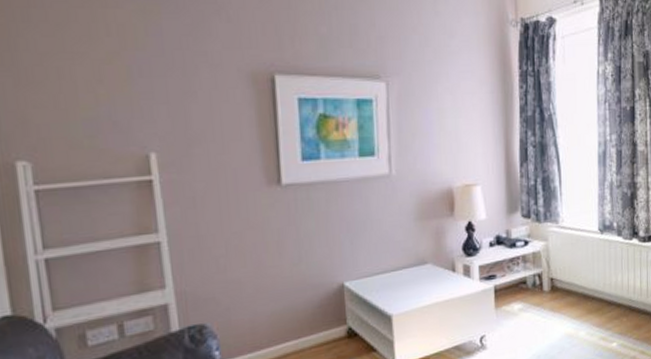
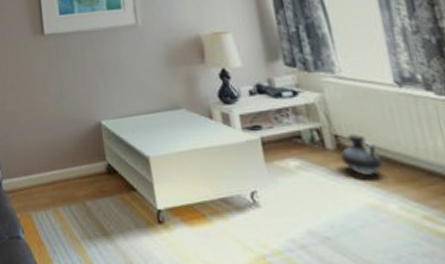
ceramic jug: none [553,274,580,310] -> present [340,132,383,175]

